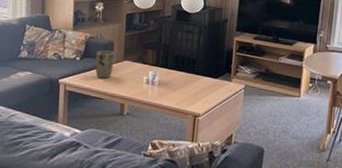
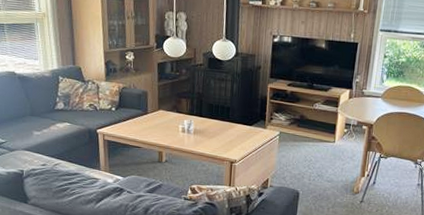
plant pot: present [95,50,115,79] -> none [130,100,149,128]

